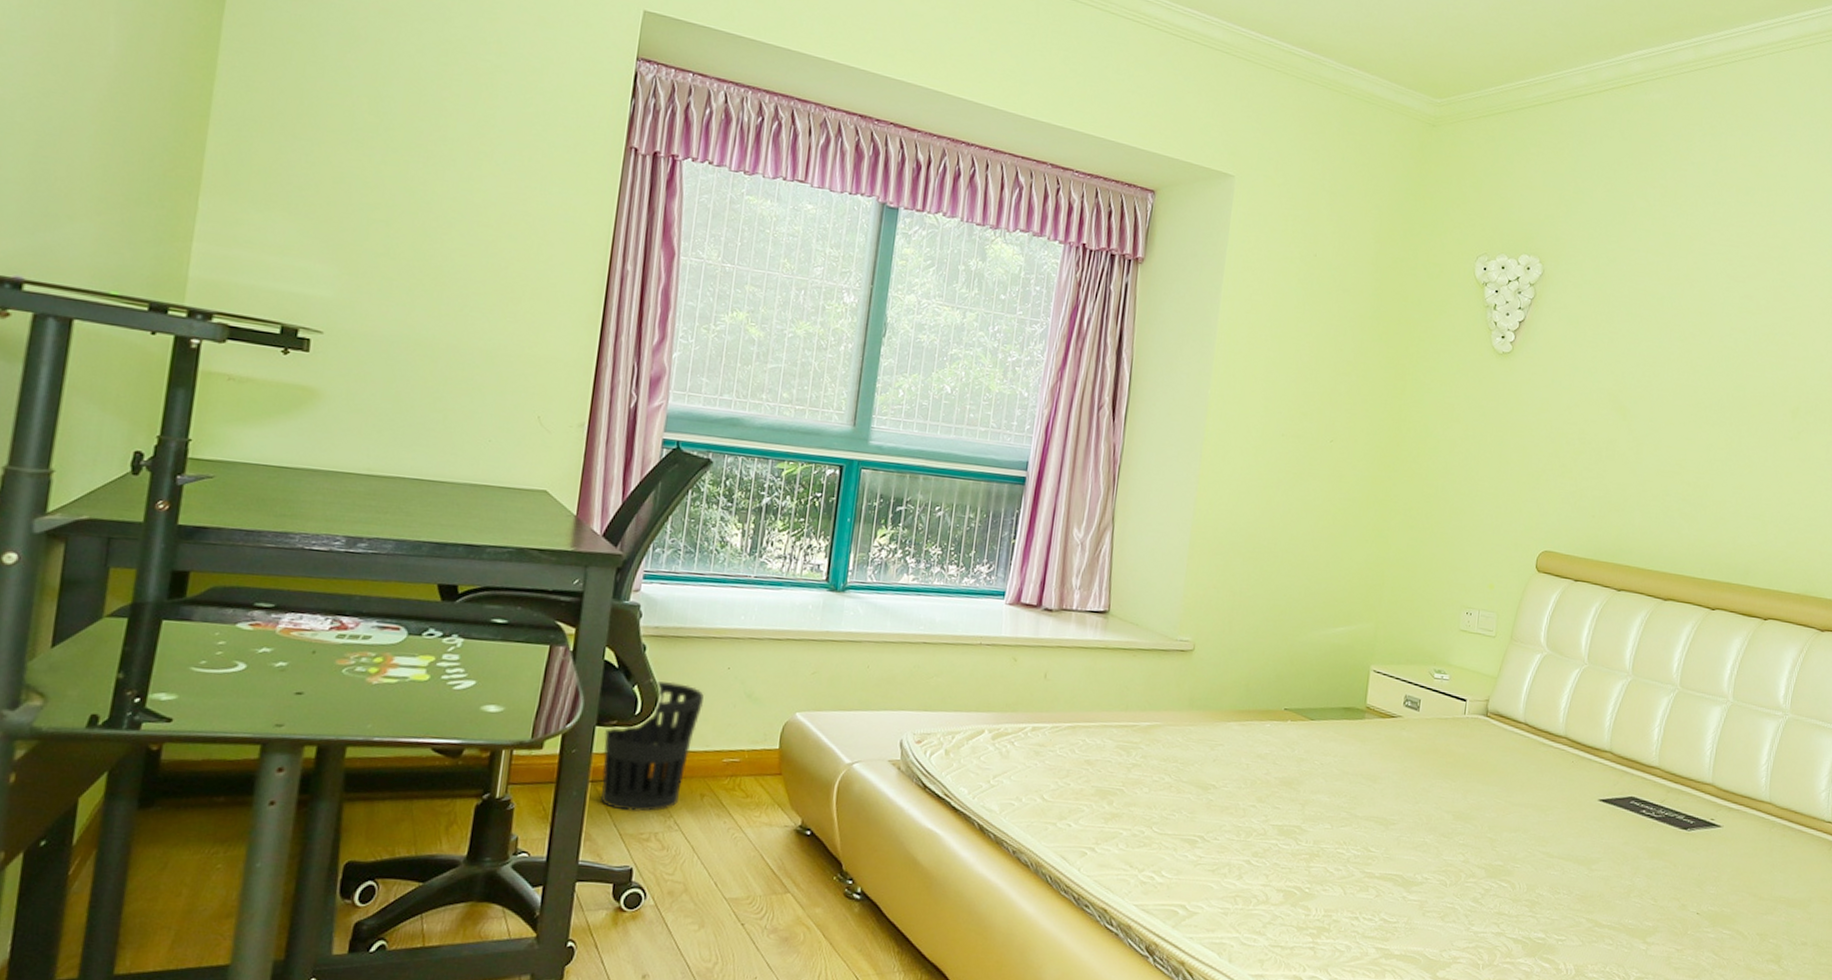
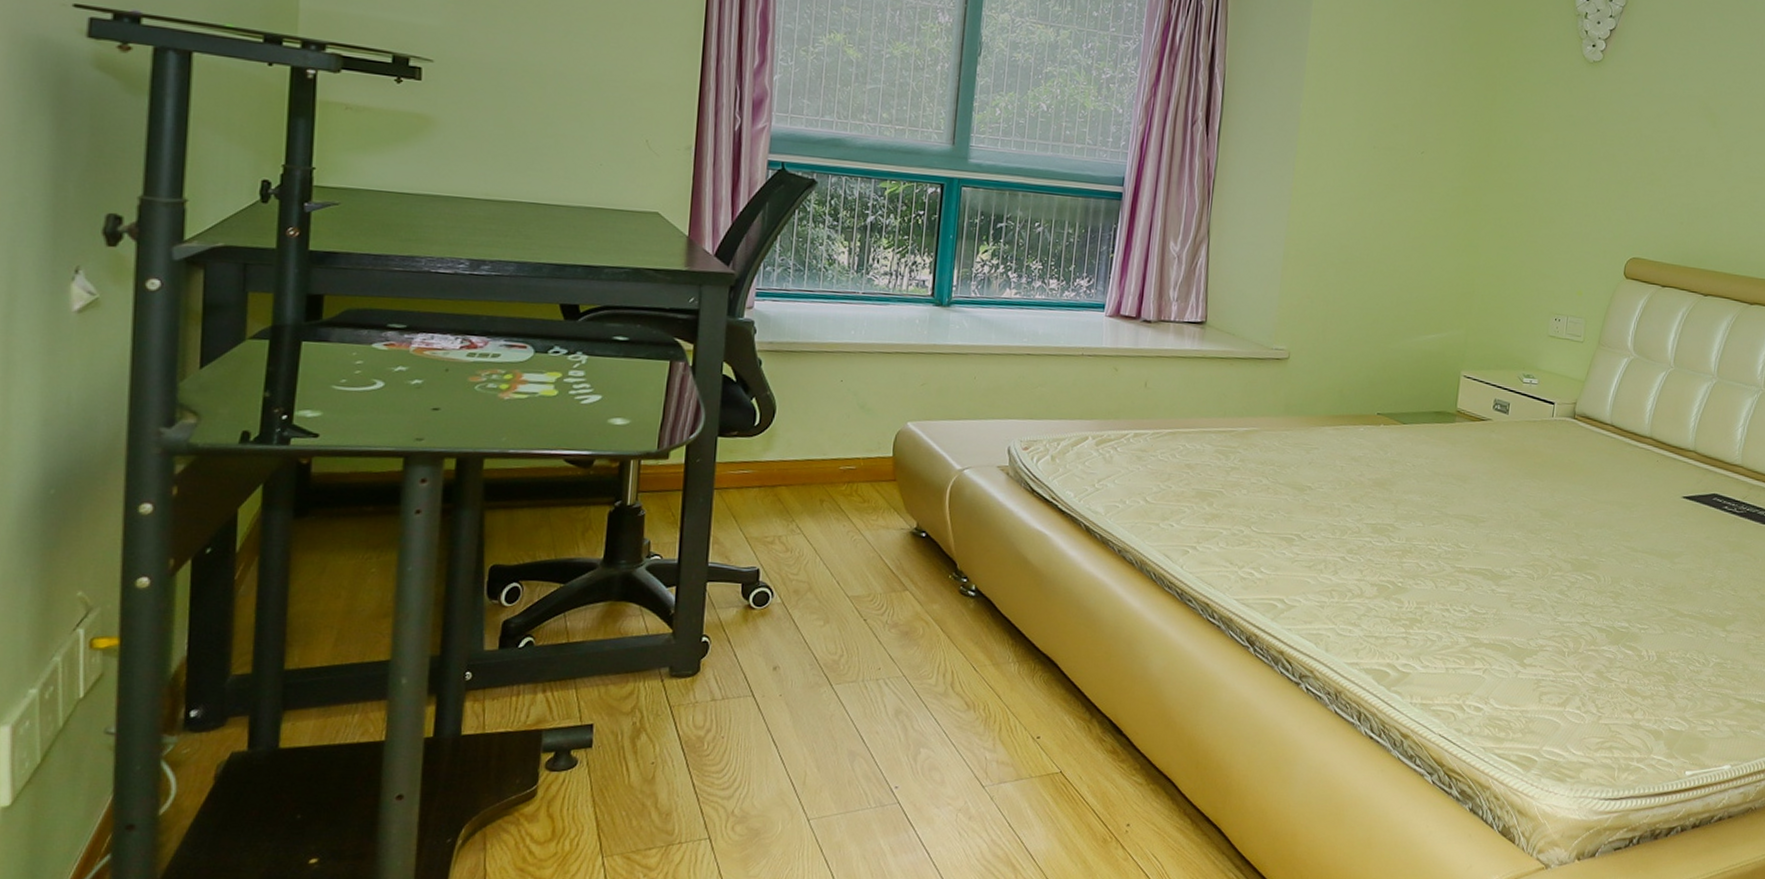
wastebasket: present [601,681,704,812] -> none [726,394,819,517]

